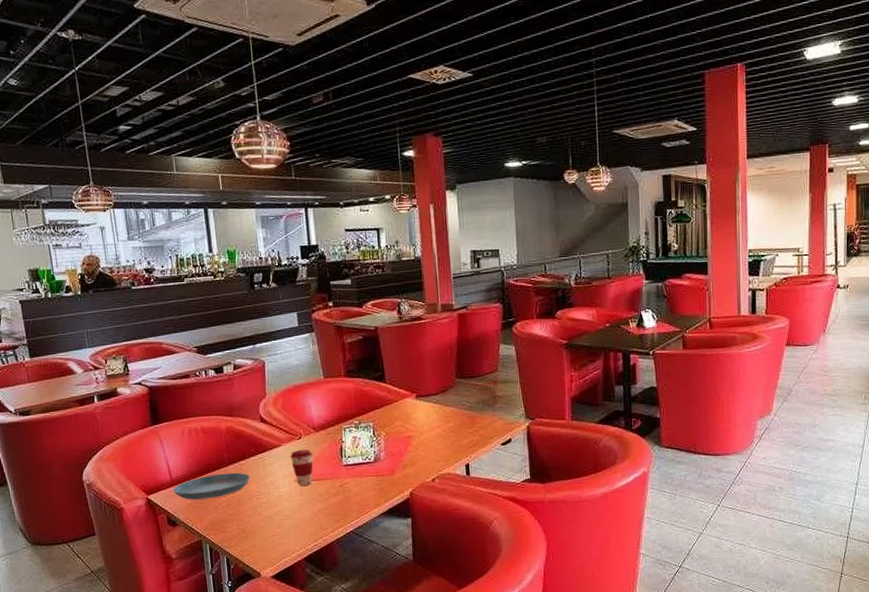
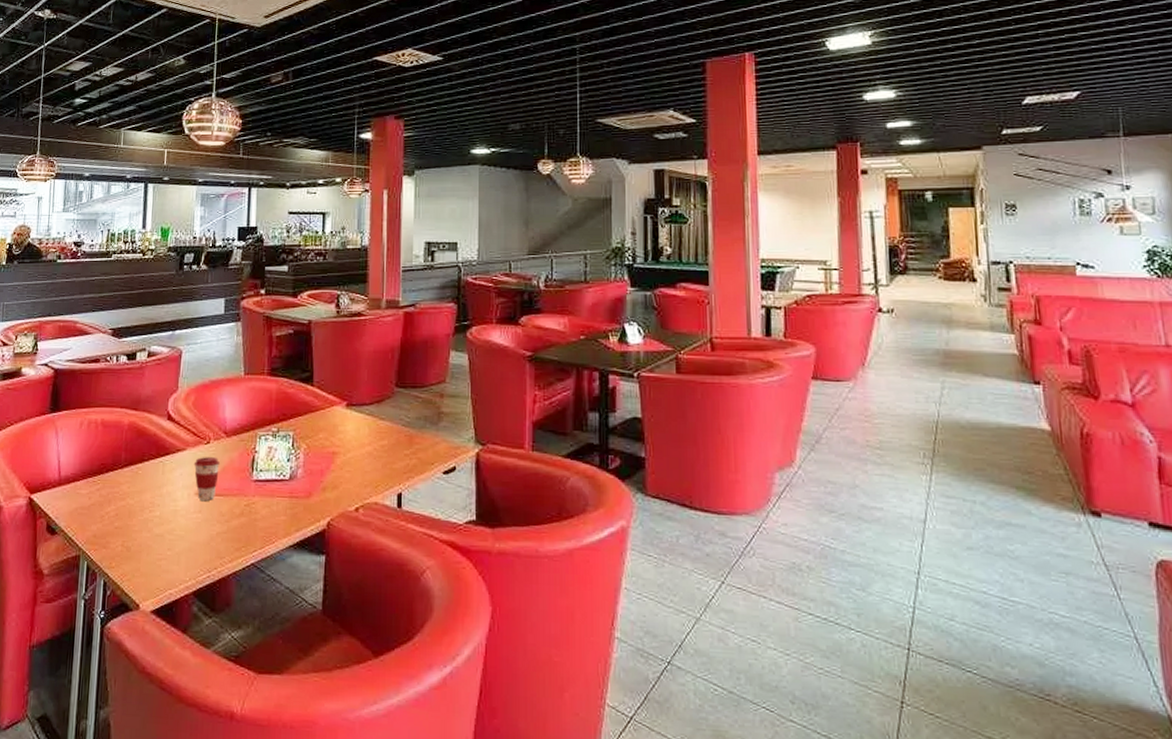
saucer: present [173,472,250,500] -> none [59,476,146,506]

